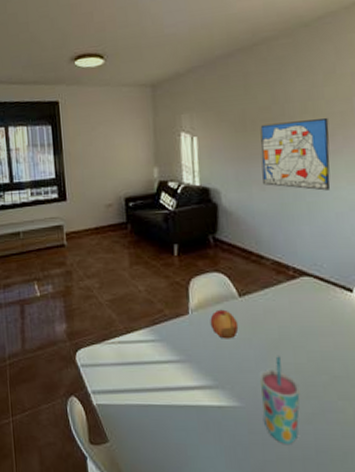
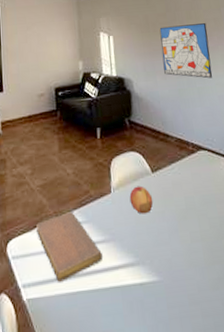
notebook: none [105,327,177,394] -> present [36,210,103,282]
cup: present [260,356,300,444] -> none [174,226,209,314]

